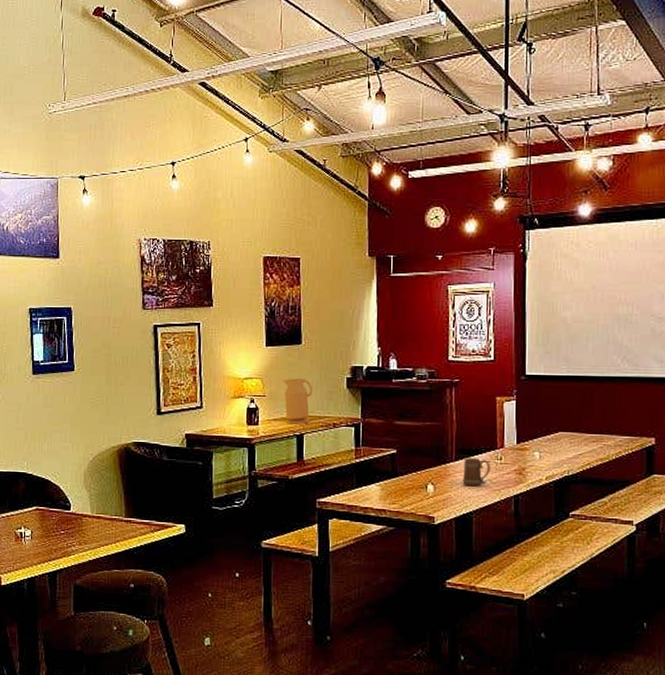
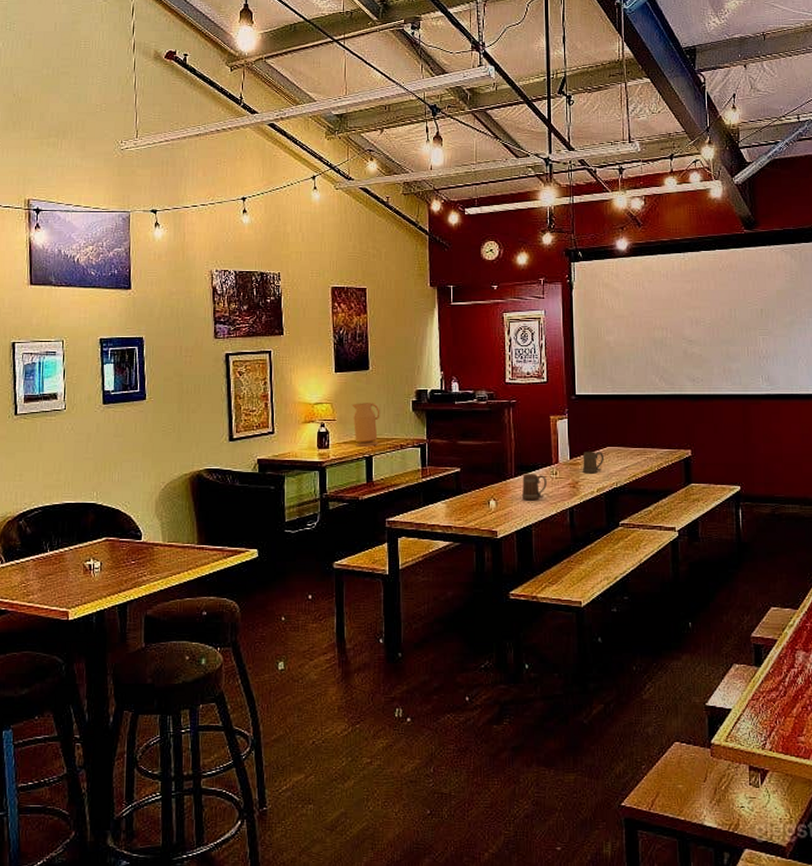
beer mug: none [531,436,556,460] -> present [583,452,605,474]

